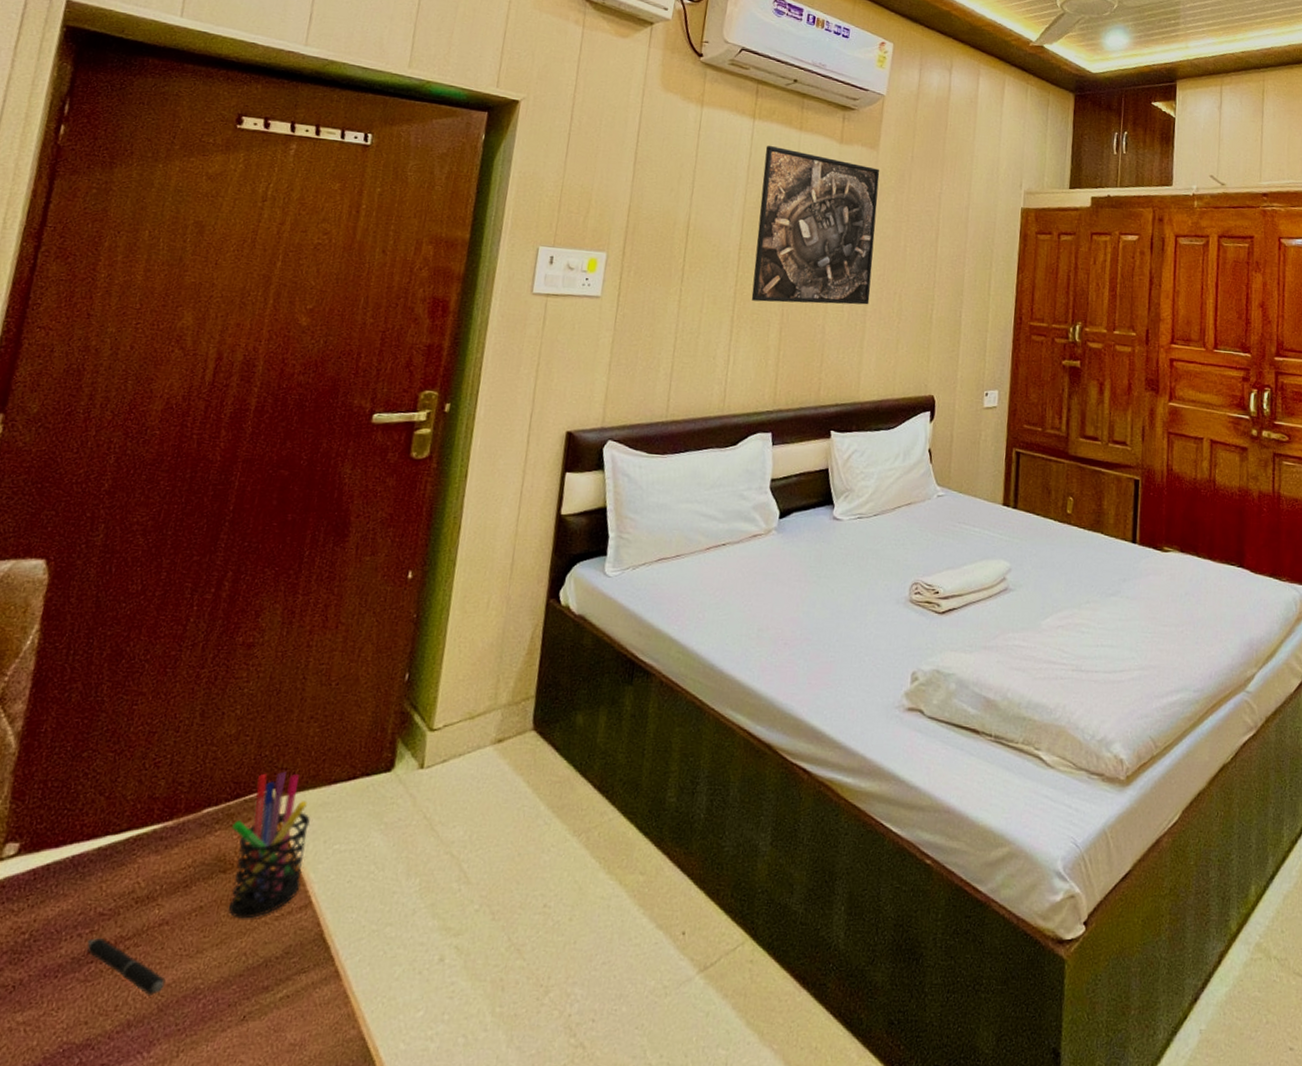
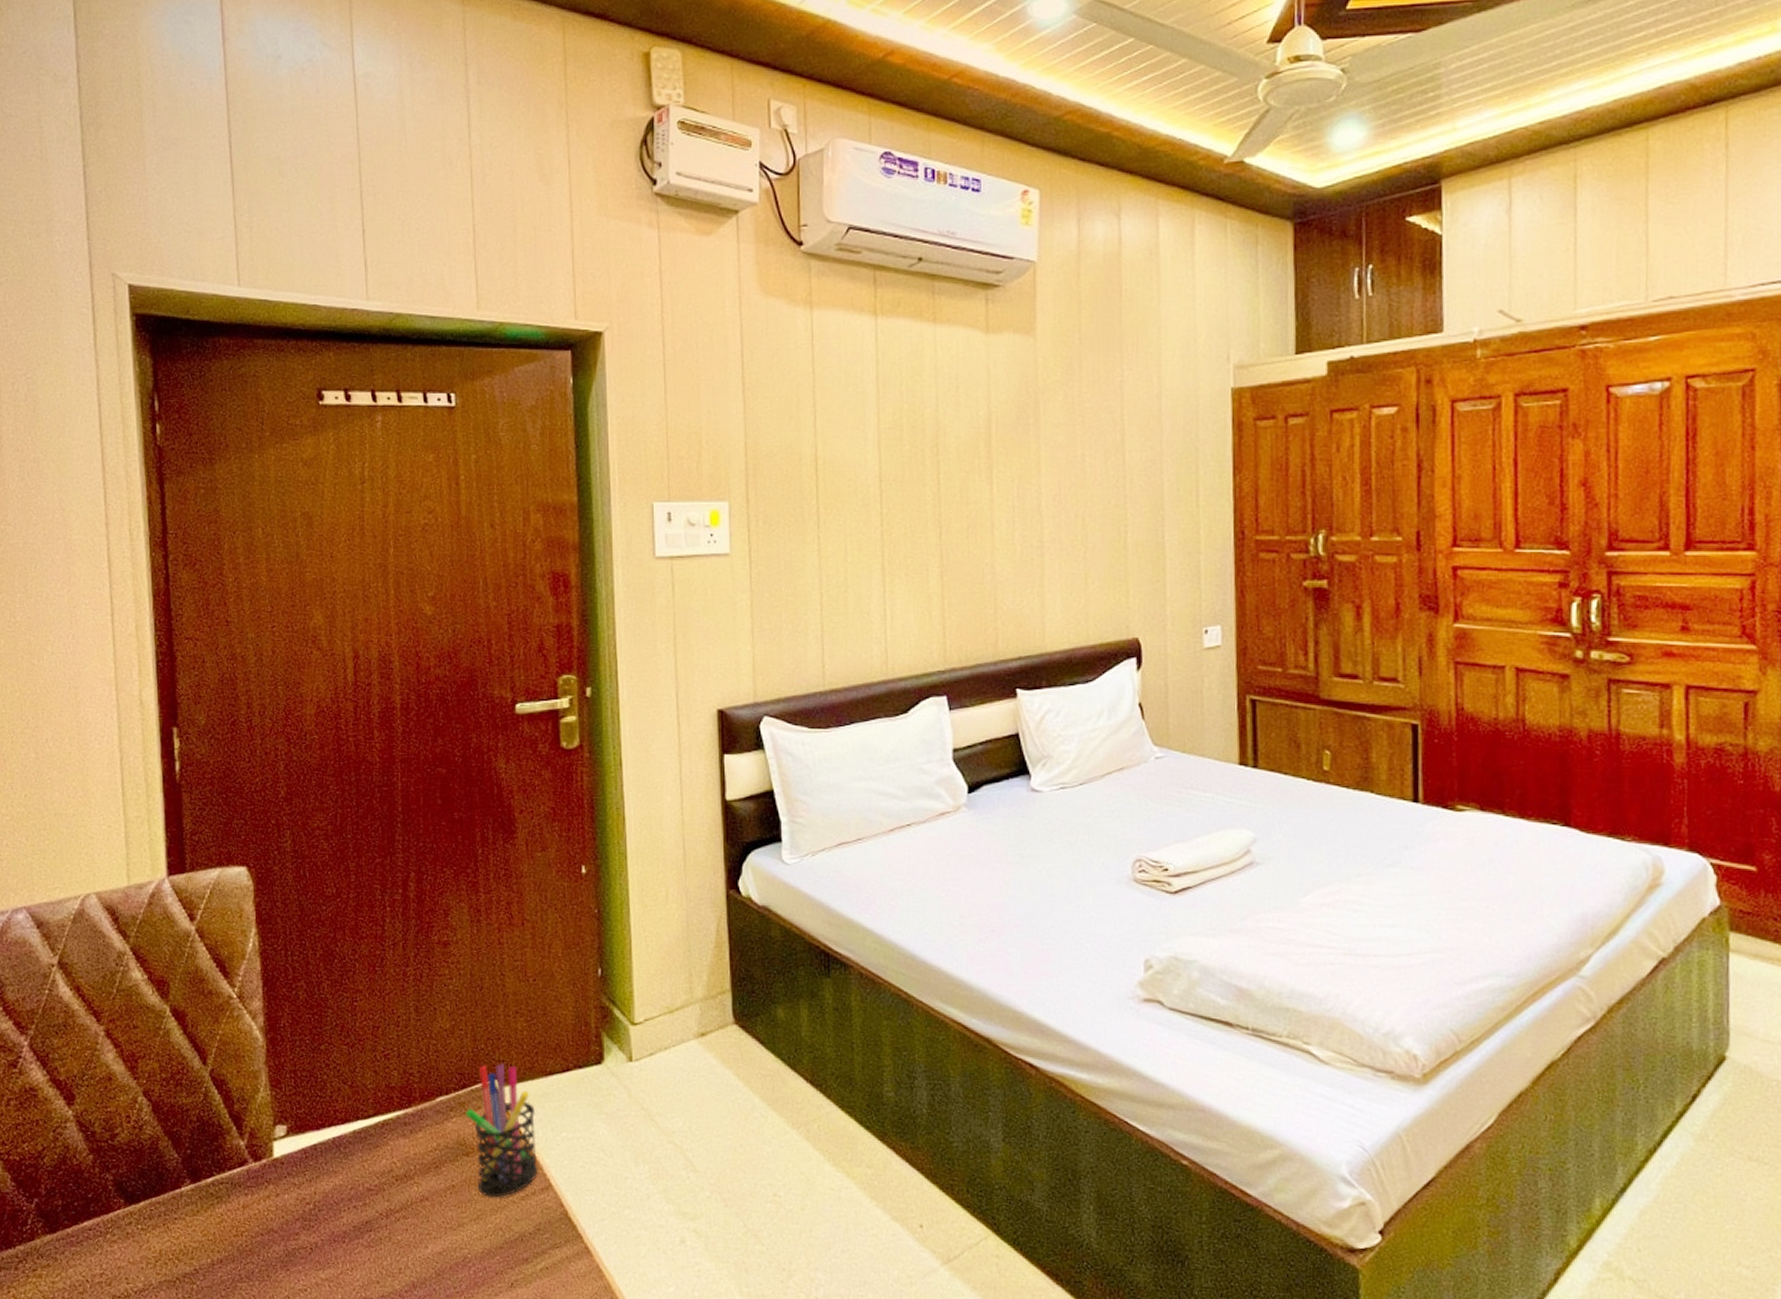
pen: present [87,937,166,995] -> none [363,1209,437,1261]
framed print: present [751,145,880,305] -> none [894,347,1046,542]

